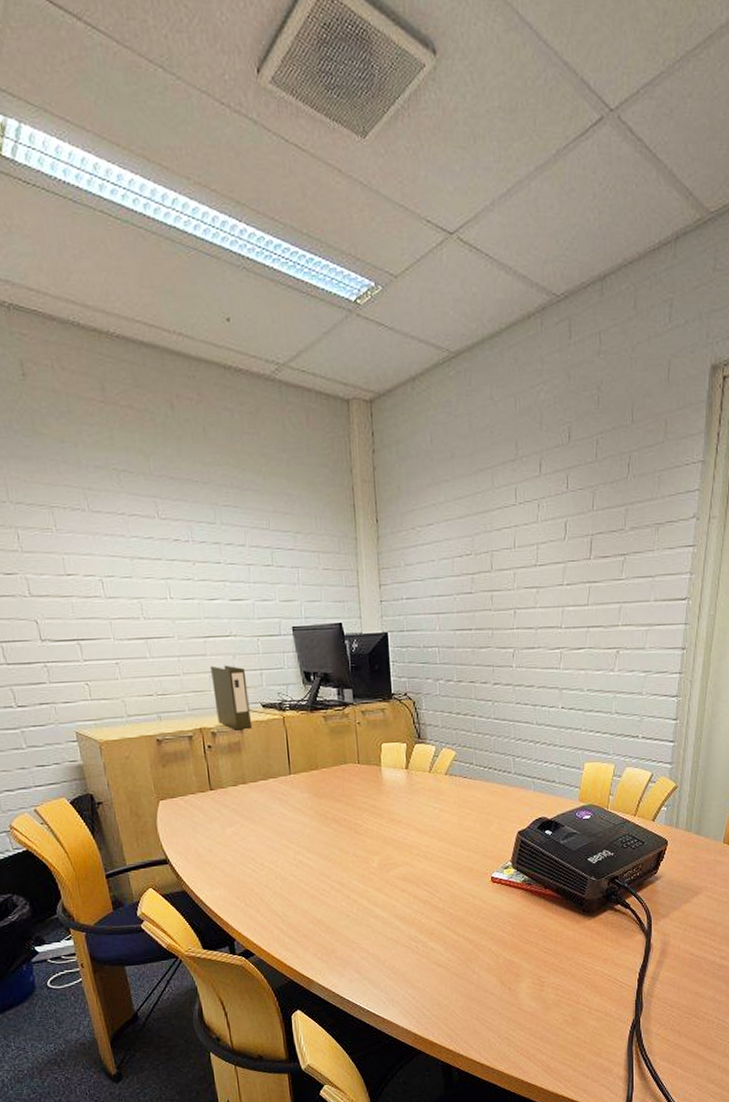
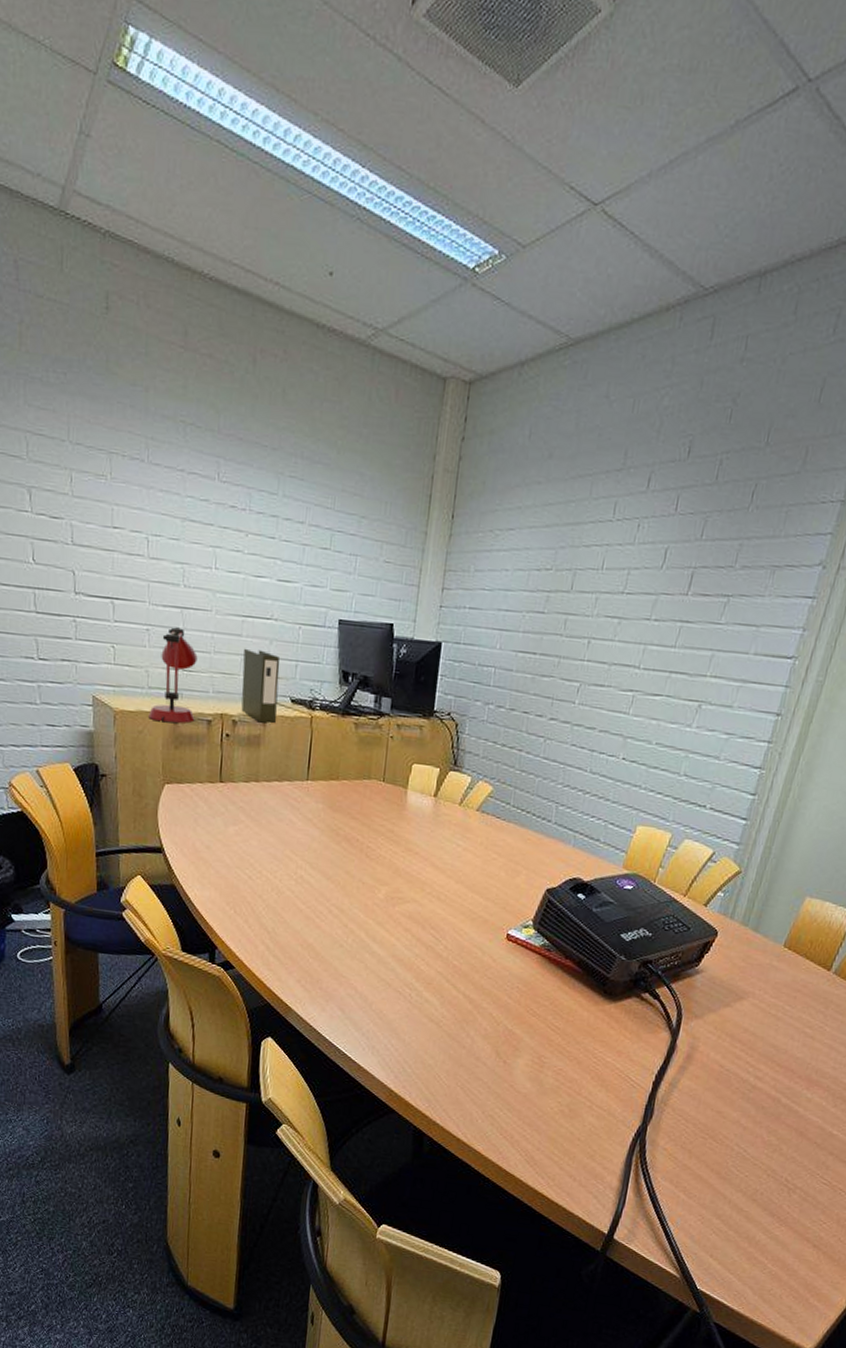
desk lamp: none [132,657,177,747] -> present [148,627,198,724]

